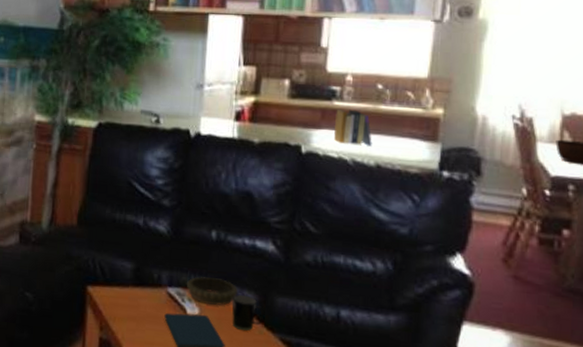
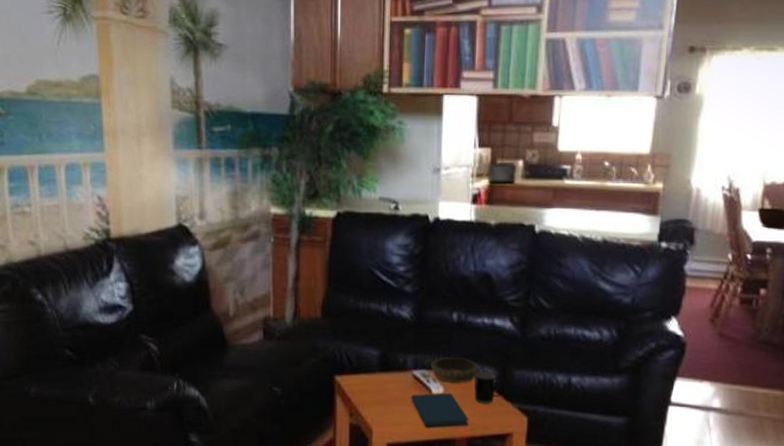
toaster: none [251,80,283,102] -> present [487,161,517,184]
books: present [333,109,372,146] -> none [564,187,600,223]

